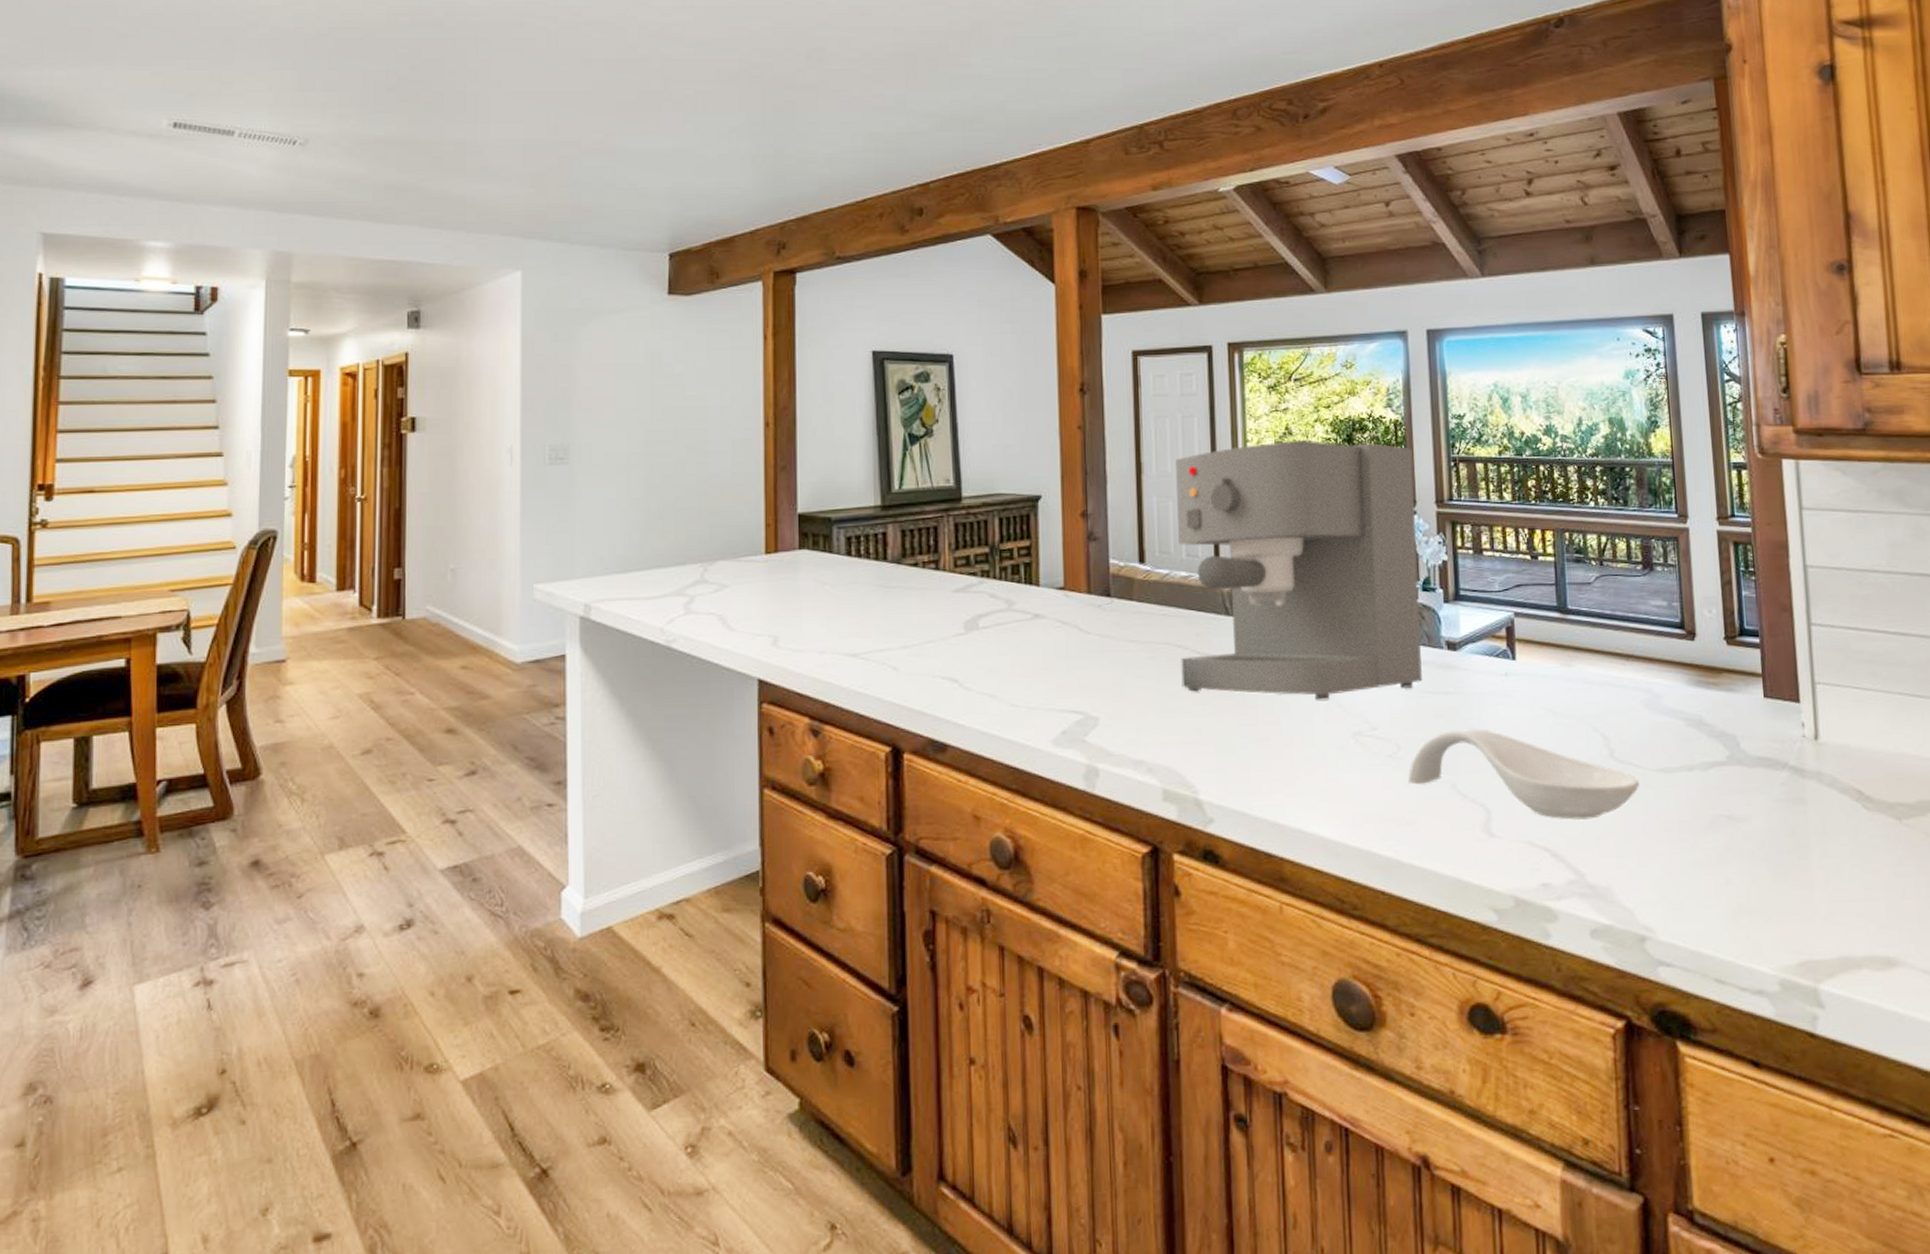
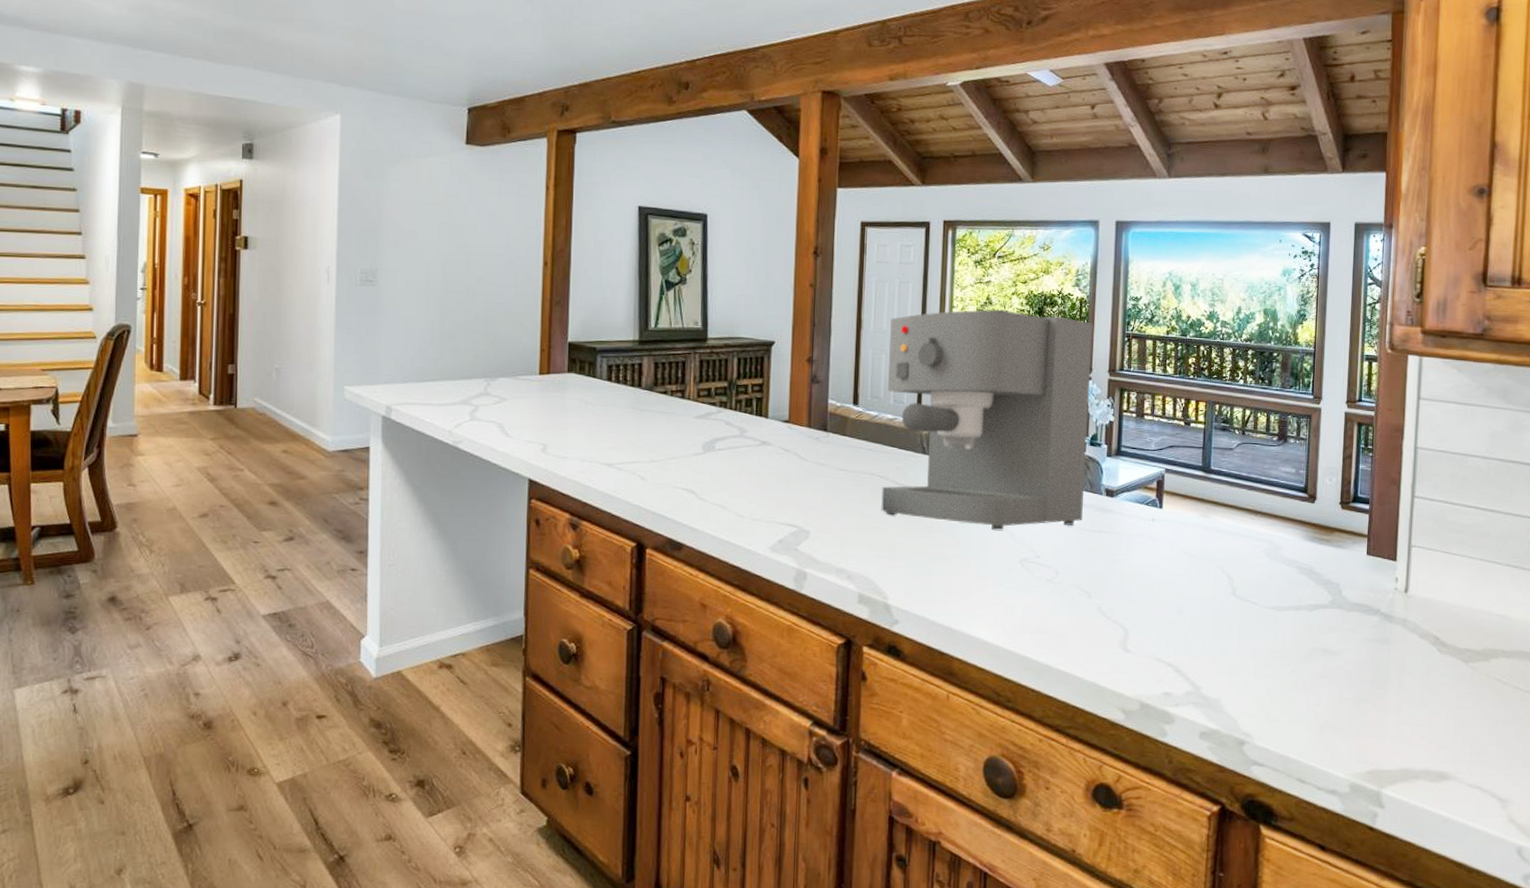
spoon rest: present [1407,728,1640,820] -> none [1062,562,1255,644]

